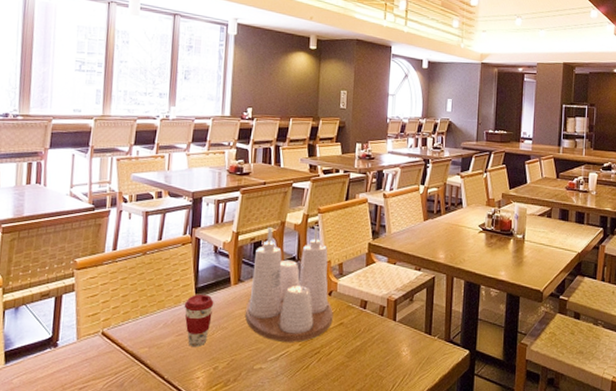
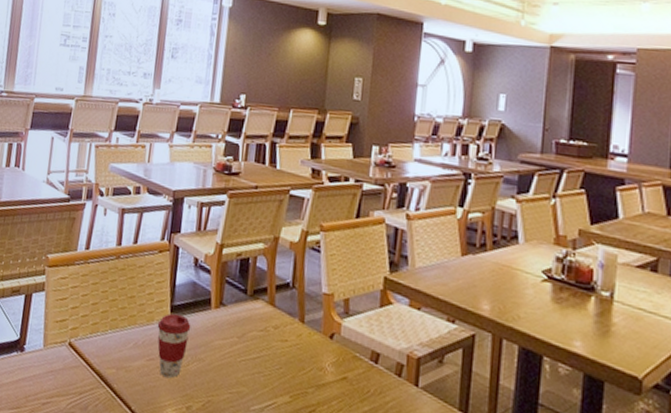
condiment set: present [245,226,333,342] -> none [226,243,335,393]

